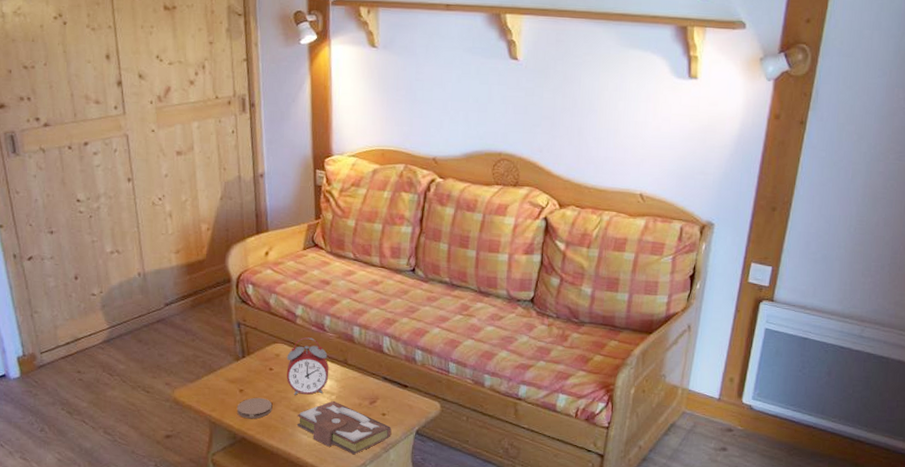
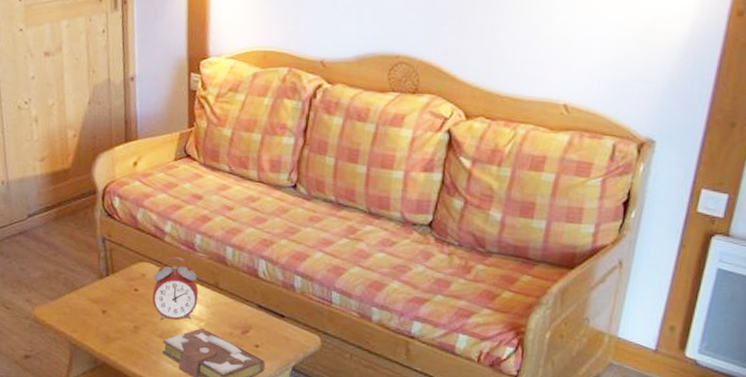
coaster: present [236,397,273,419] -> none [98,319,137,344]

